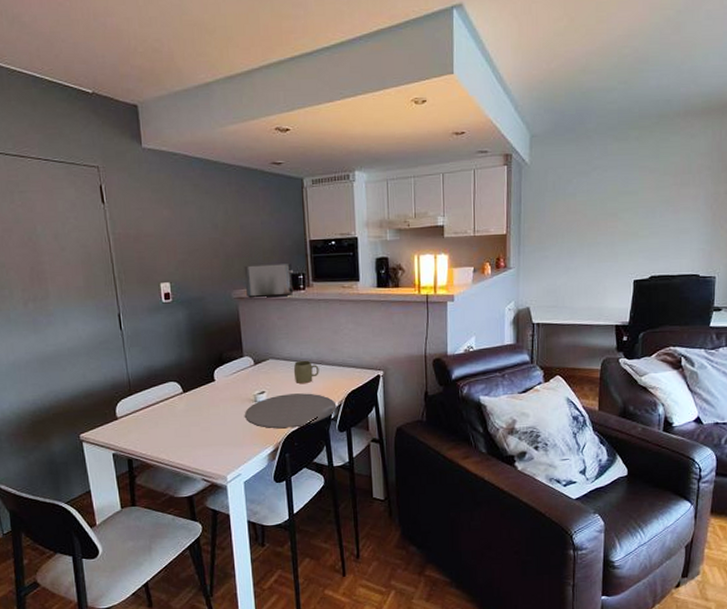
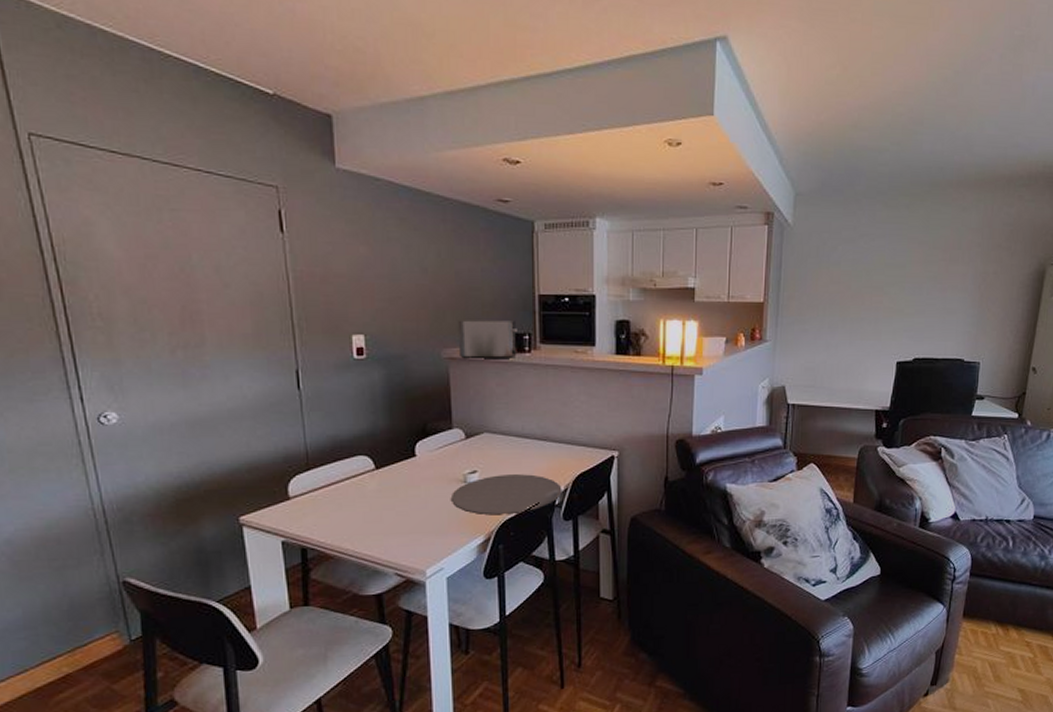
mug: present [293,360,319,384] -> none [512,435,543,464]

